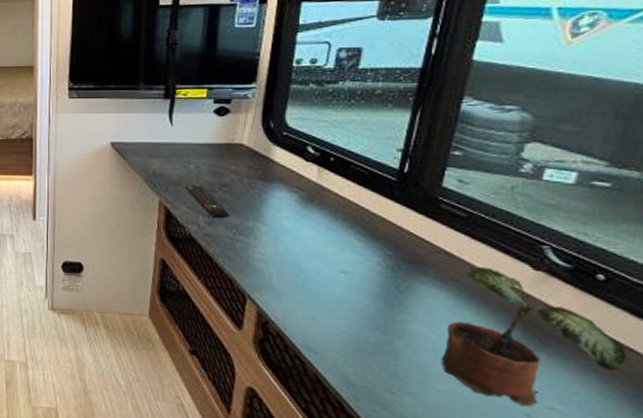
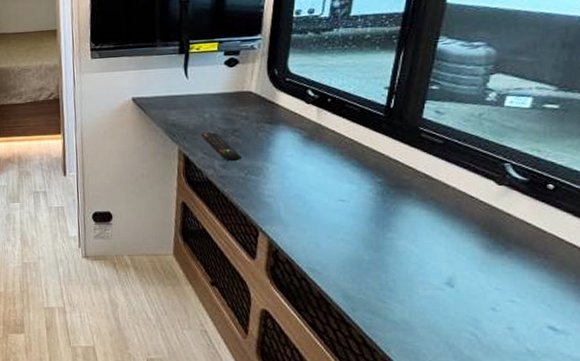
potted plant: present [441,266,627,407] -> none [423,185,571,302]

